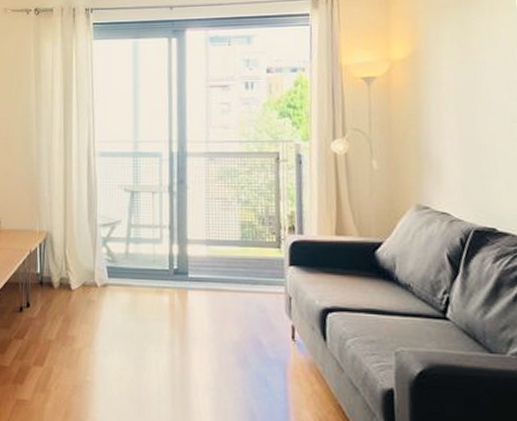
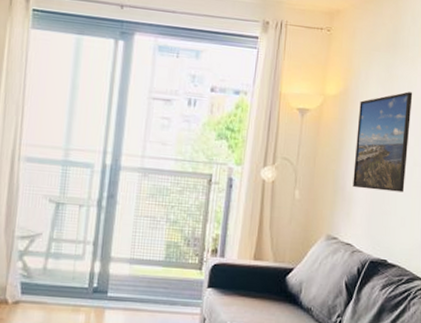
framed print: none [433,44,505,153] -> present [353,91,413,192]

